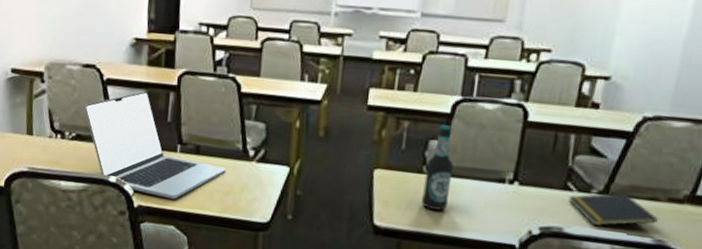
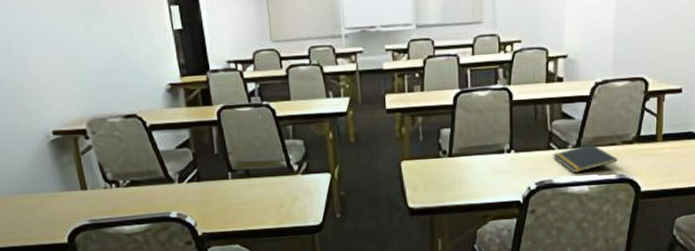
laptop: present [83,91,227,200] -> none [132,130,276,222]
bottle: present [422,125,454,211] -> none [442,115,464,186]

